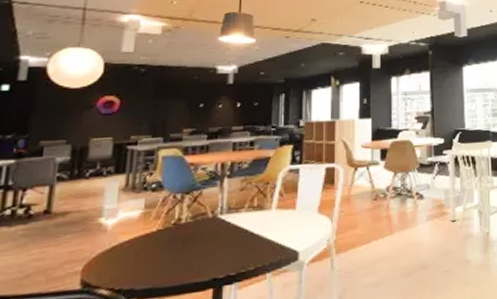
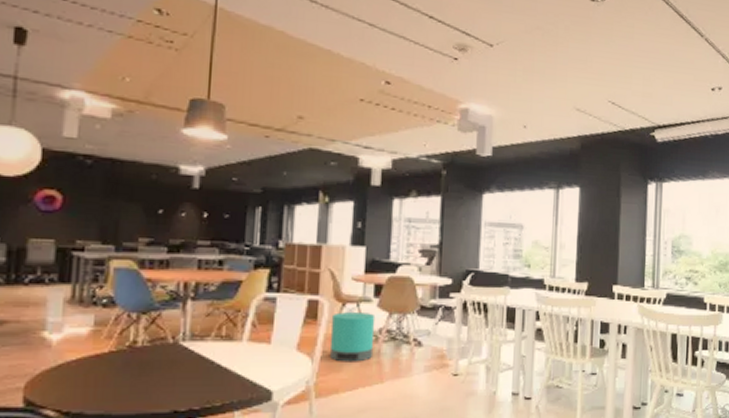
trash can: none [346,174,383,220] -> present [329,312,376,362]

